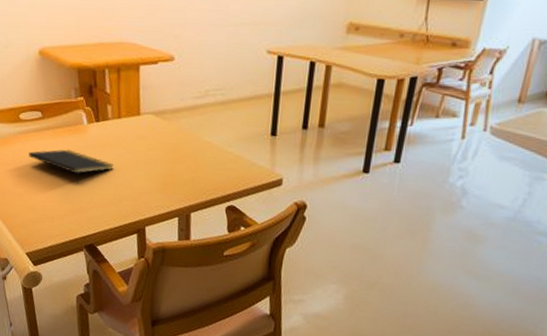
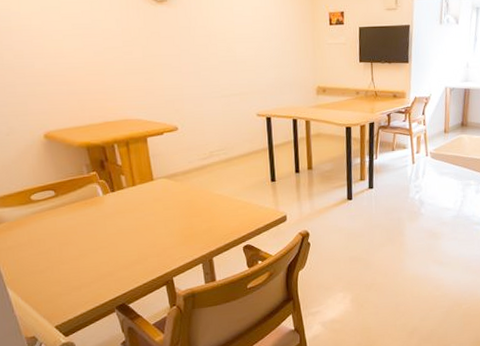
notepad: present [29,149,114,183] -> none [46,221,135,250]

